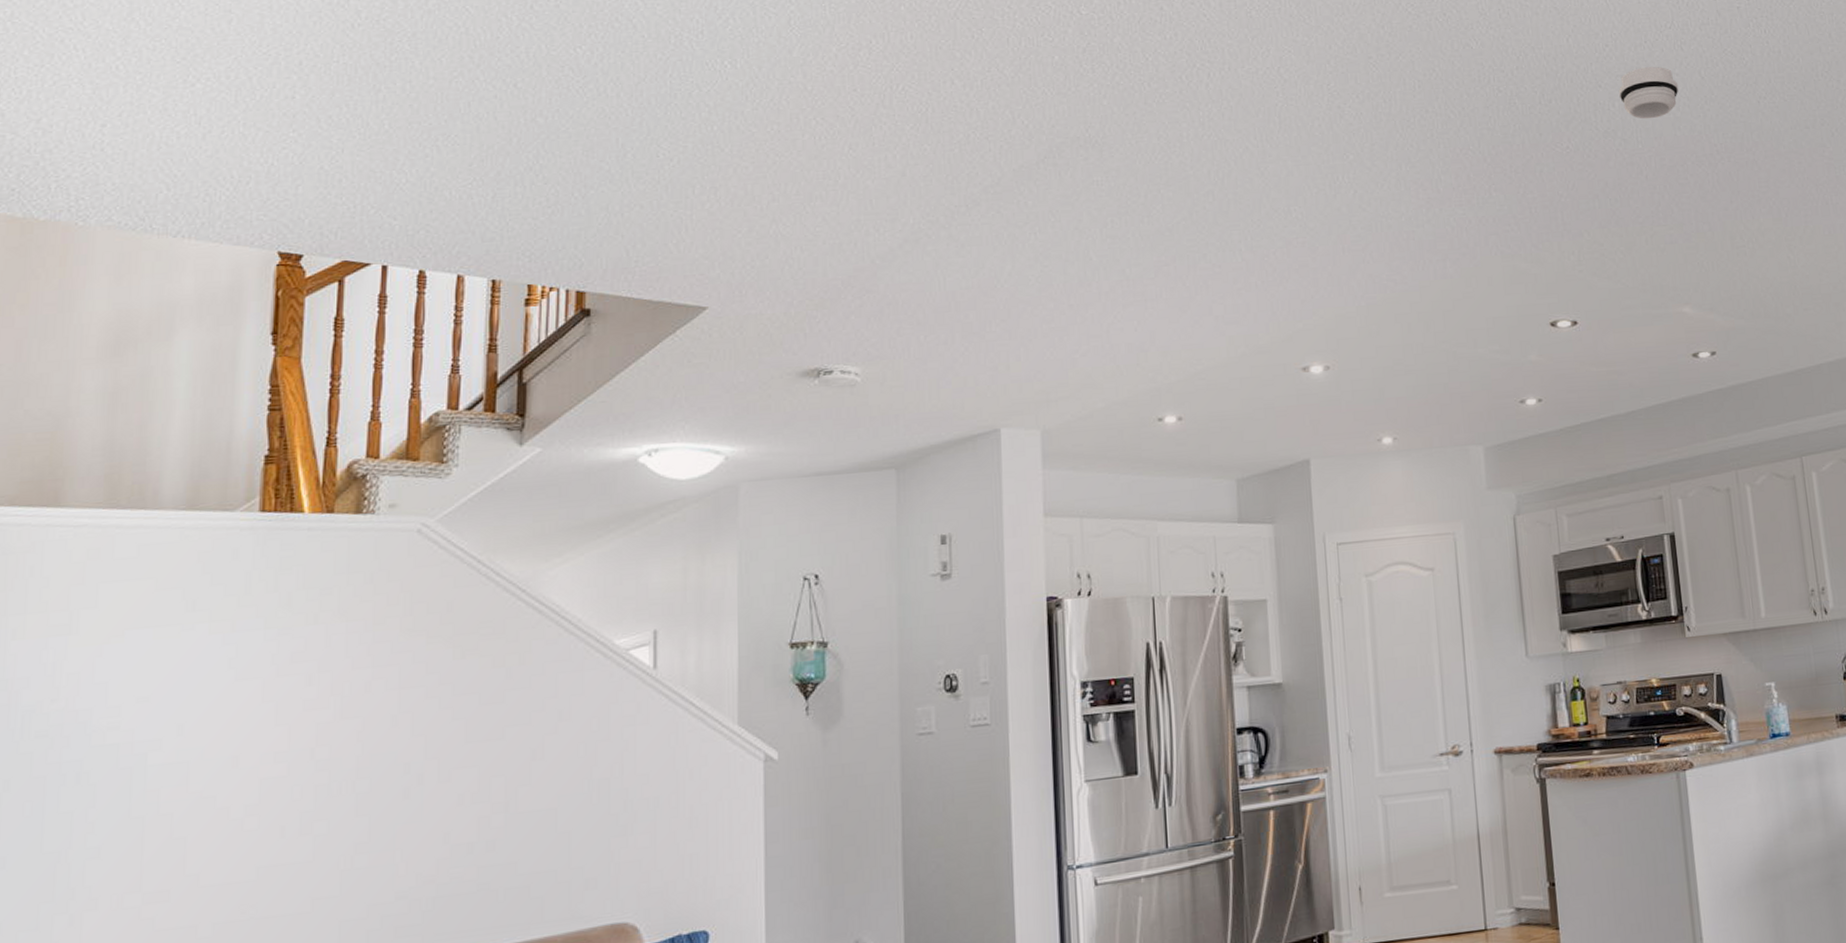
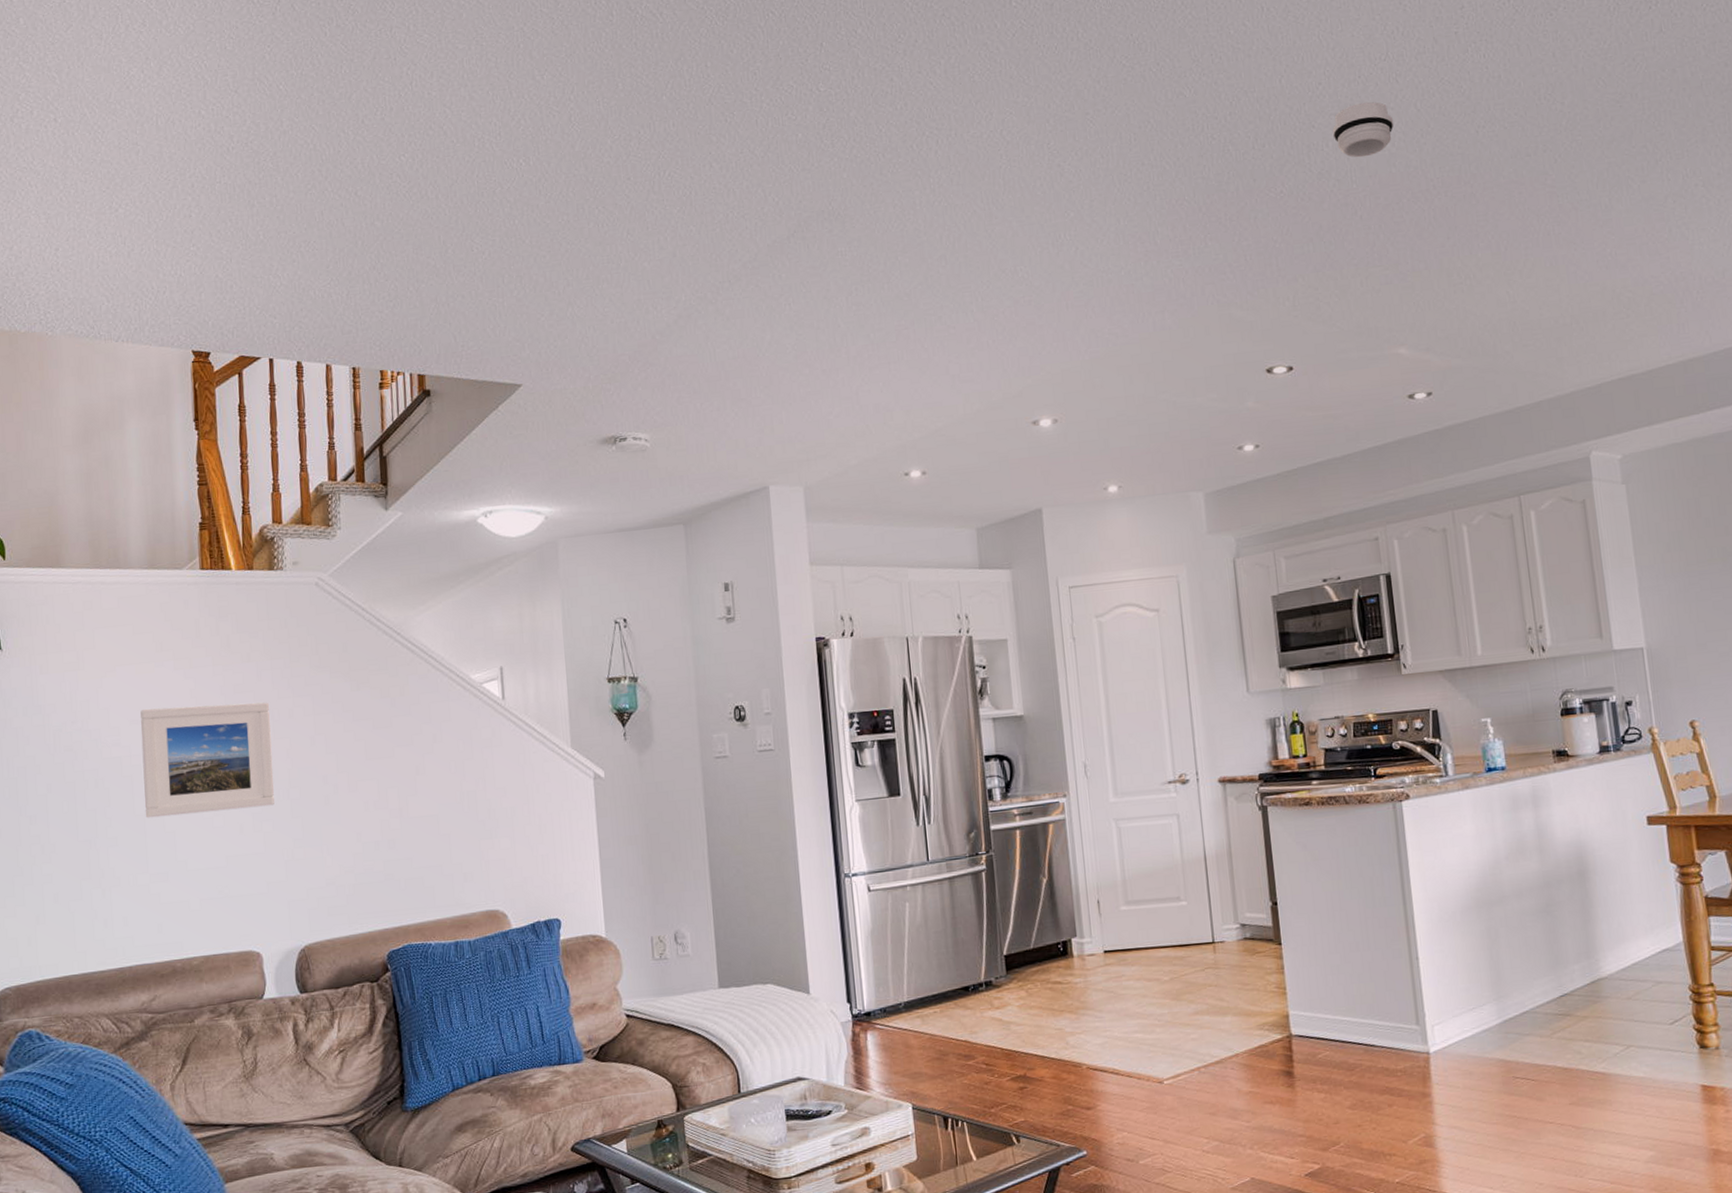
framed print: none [145,673,339,822] -> present [140,702,275,818]

